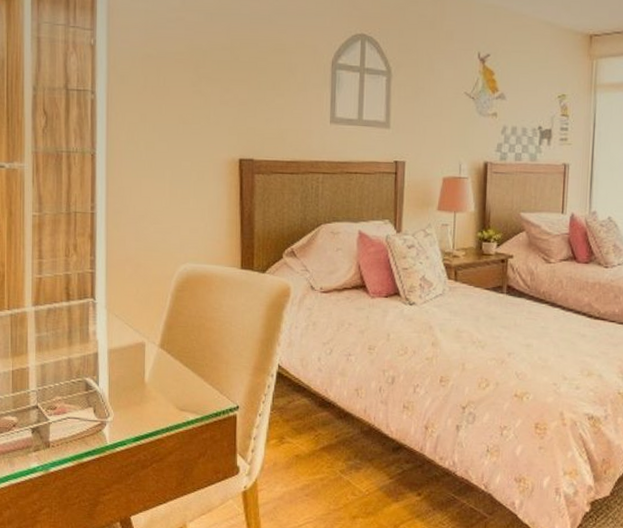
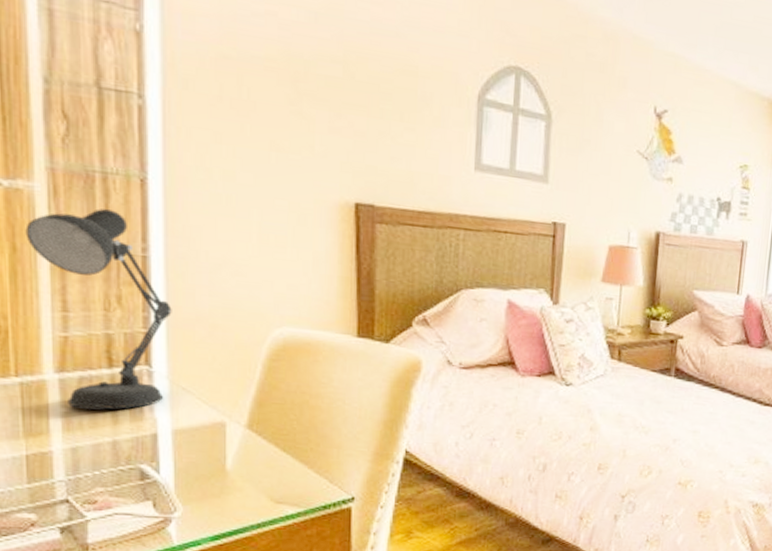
desk lamp: none [18,179,110,334] -> present [25,209,172,410]

